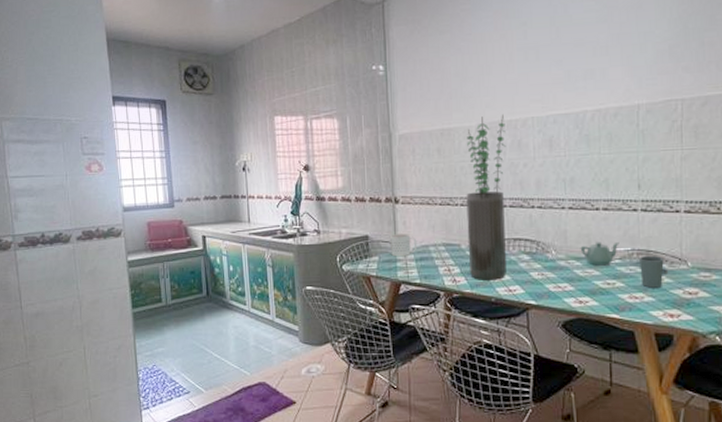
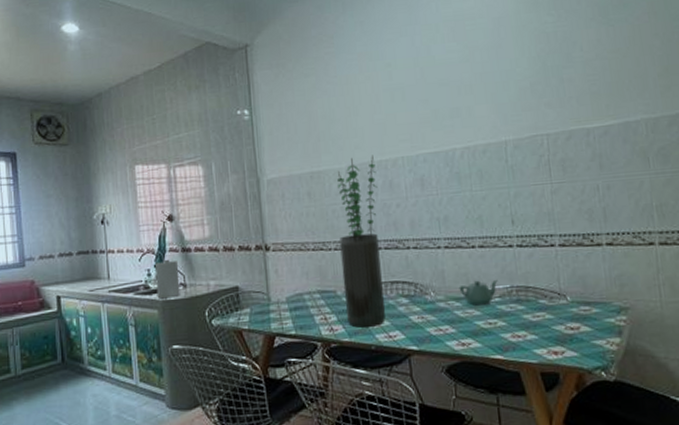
paper towel holder: none [292,206,314,243] -> present [155,259,180,299]
mug: present [389,234,418,257] -> none [261,282,291,308]
cup: present [639,255,669,288] -> none [519,291,549,326]

